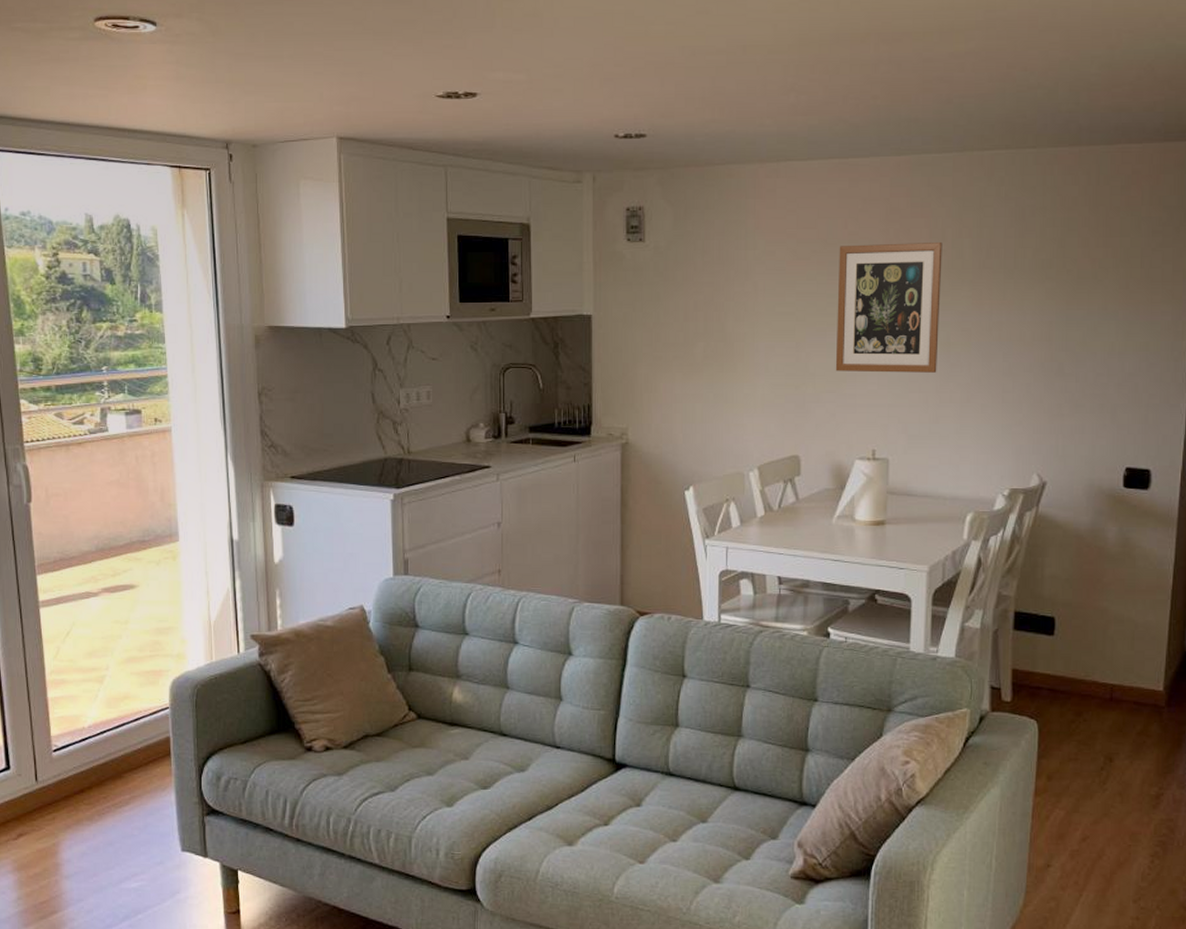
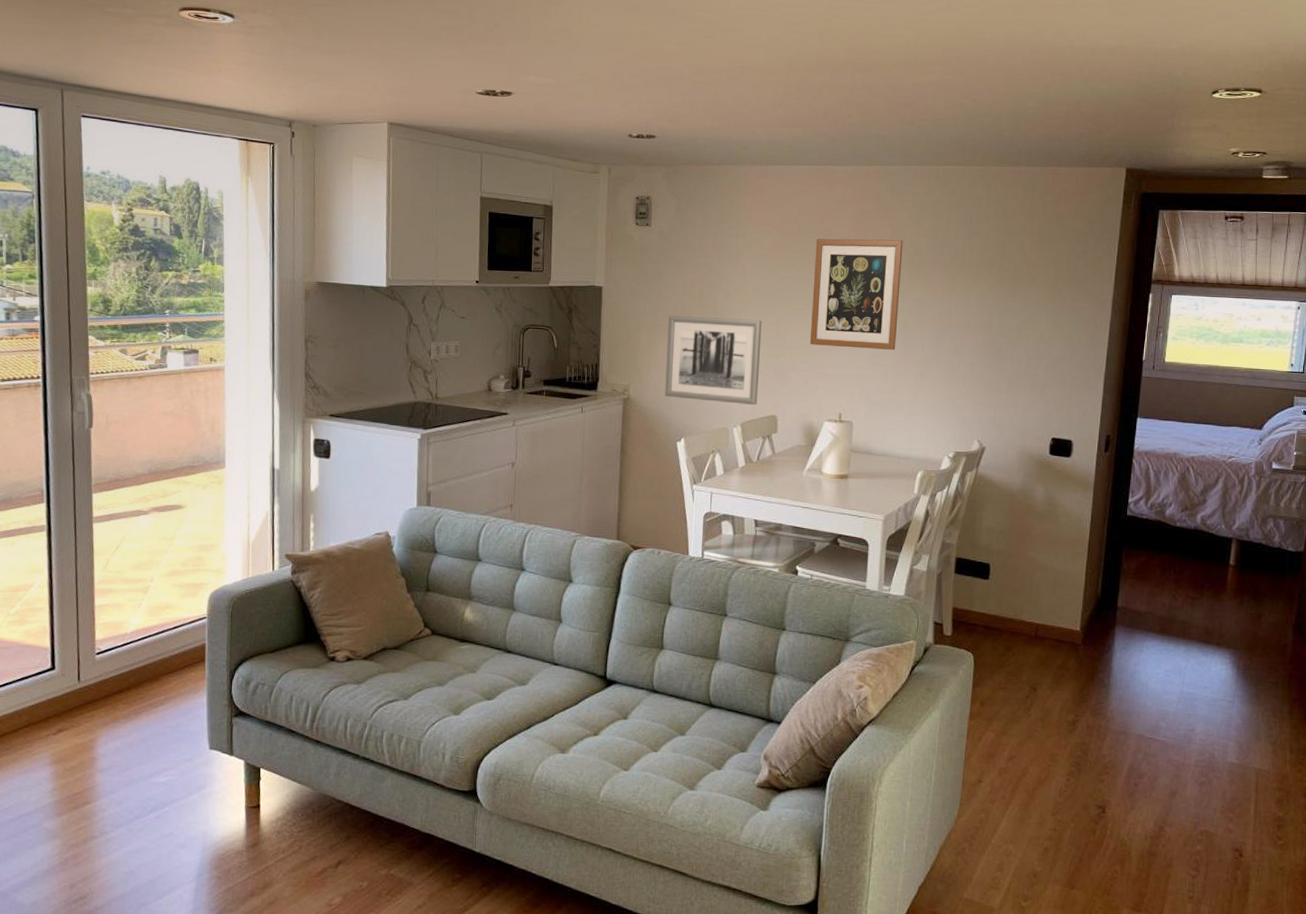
wall art: none [669,345,779,444] -> present [665,315,762,405]

